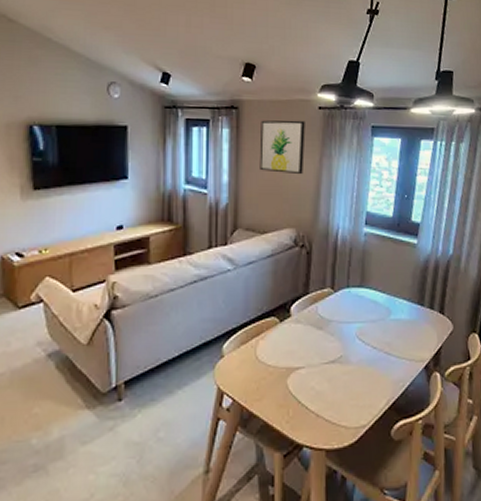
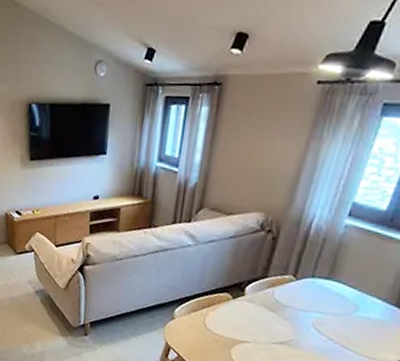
wall art: present [259,120,306,175] -> none [235,97,297,158]

